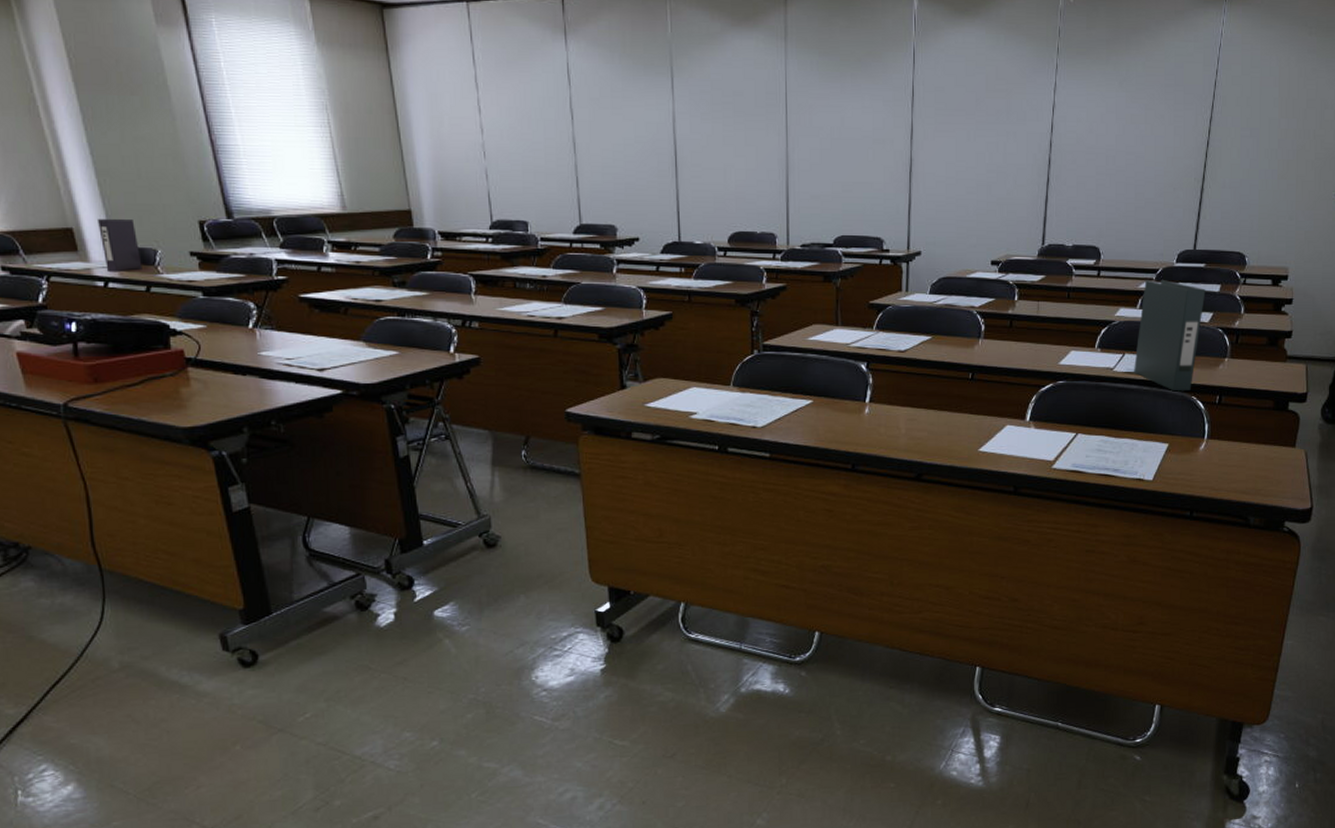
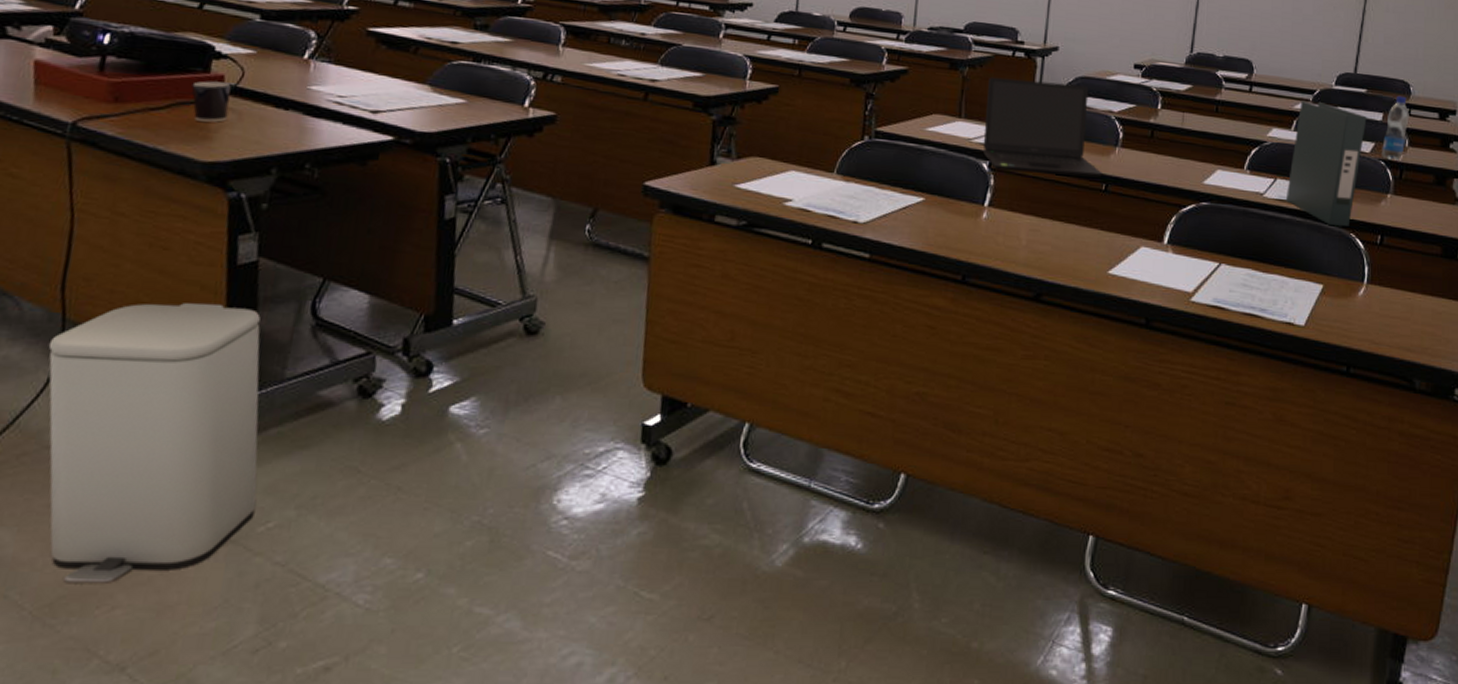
pedal bin: none [93,545,293,773] -> present [48,303,261,585]
mug: none [157,356,195,394] -> present [191,80,231,123]
laptop: none [859,285,968,370] -> present [983,77,1102,179]
bottle: none [1220,267,1245,327] -> present [1382,95,1409,161]

